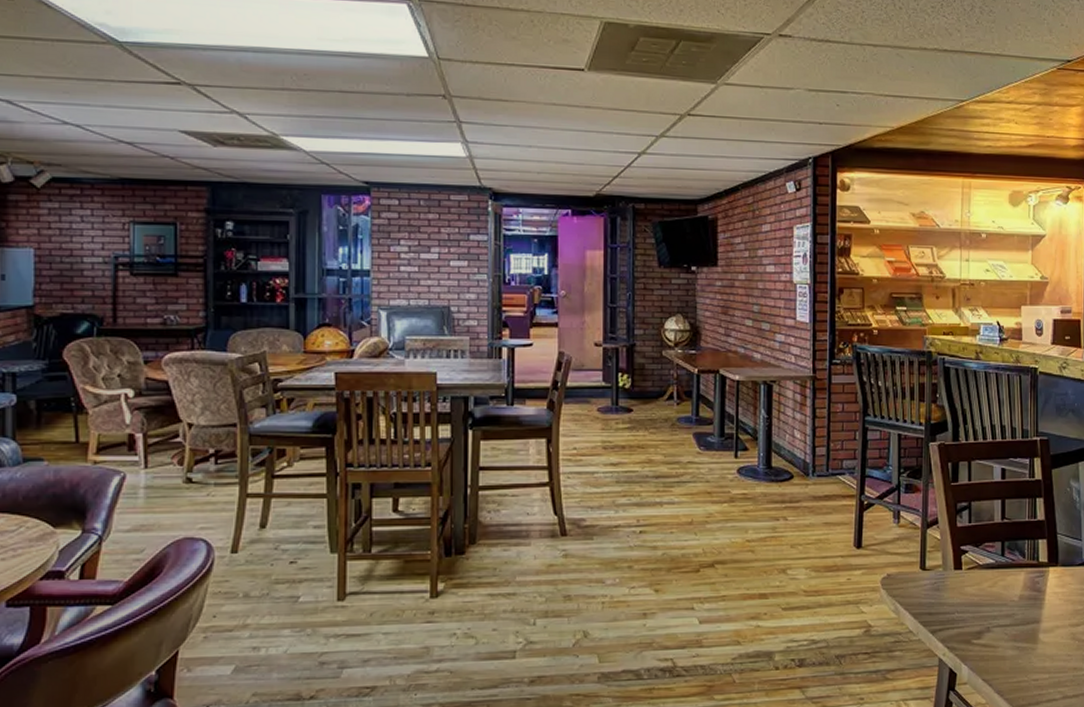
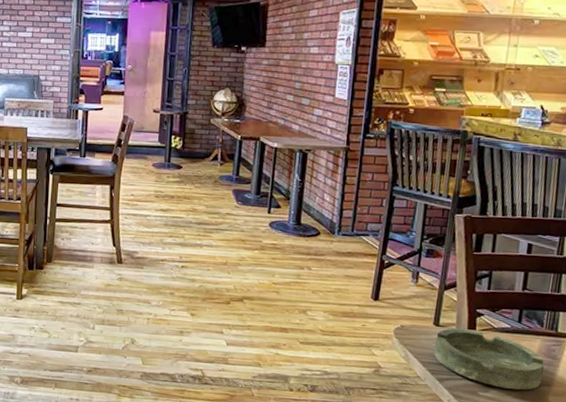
ashtray: none [923,570,1031,632] -> present [433,328,544,390]

